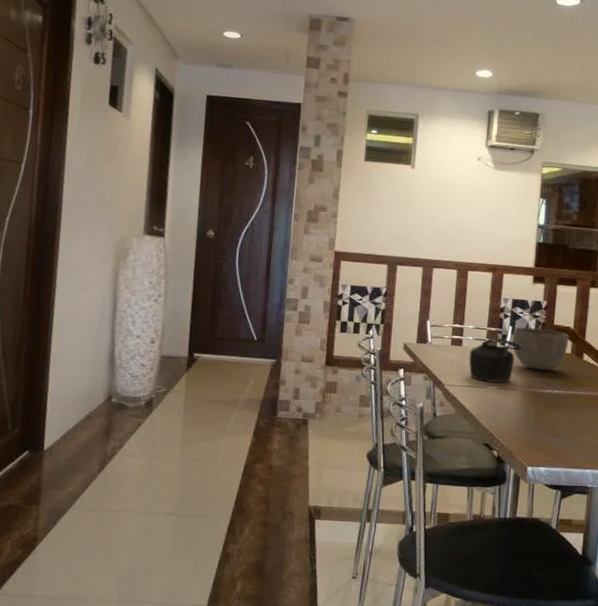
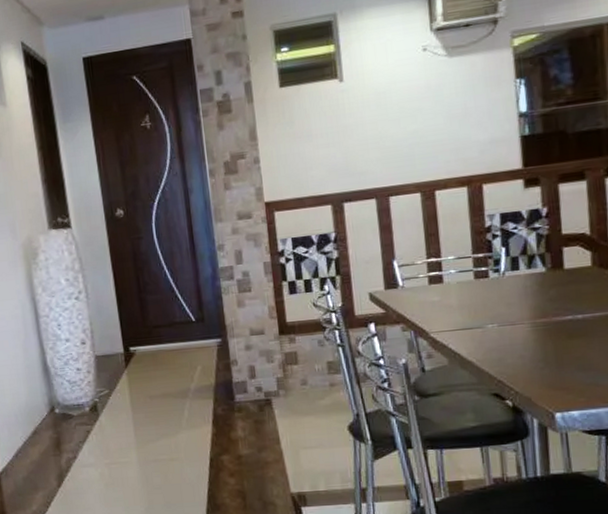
teapot: present [469,338,523,384] -> none [454,264,524,321]
bowl: present [512,327,569,371] -> none [508,240,587,294]

